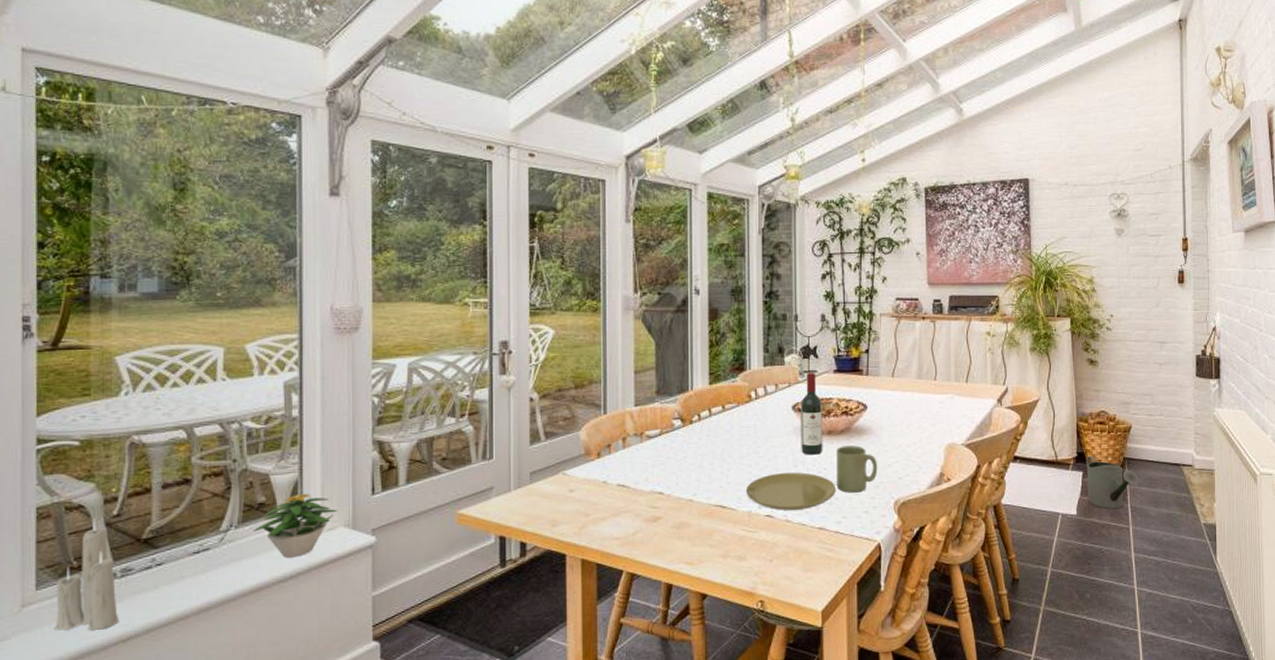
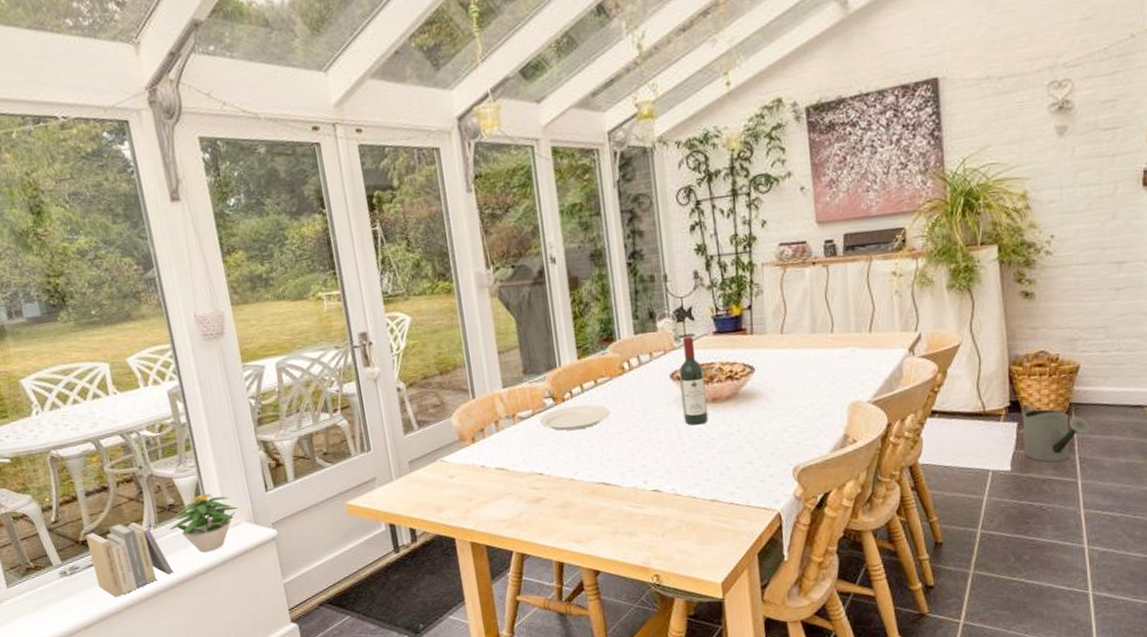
candle: present [53,517,120,631] -> none [21,524,78,621]
books: none [151,519,246,606] -> present [85,521,173,597]
plate: none [666,429,734,452] -> present [539,405,611,431]
plate: present [745,472,837,510] -> none [628,444,727,484]
cup: present [836,445,878,493] -> none [723,411,772,462]

